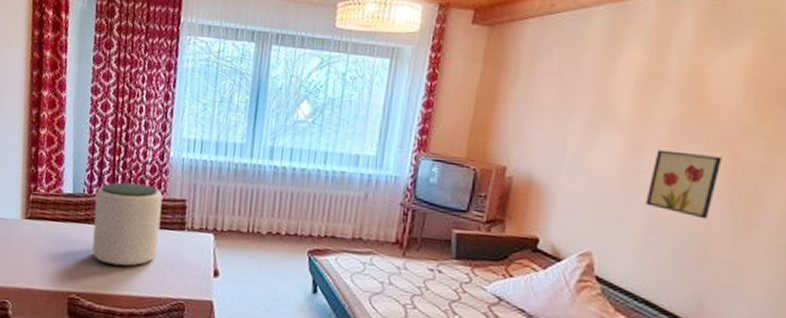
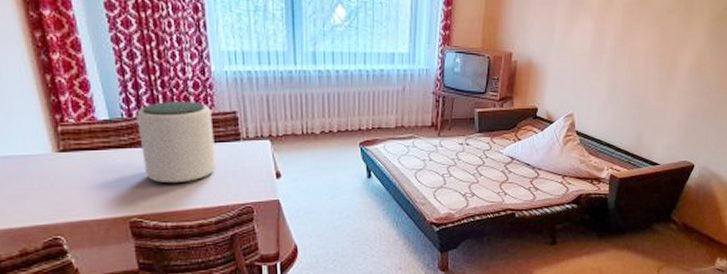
wall art: present [646,149,722,220] -> none [608,29,655,80]

